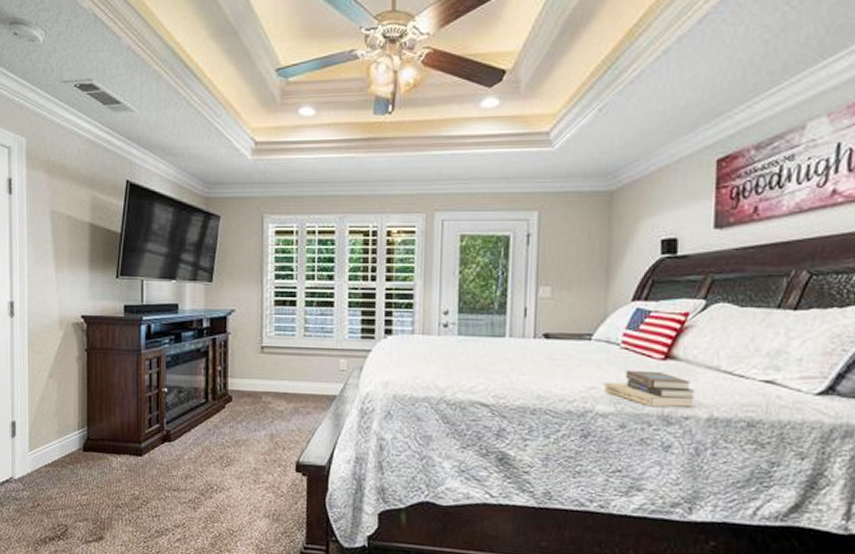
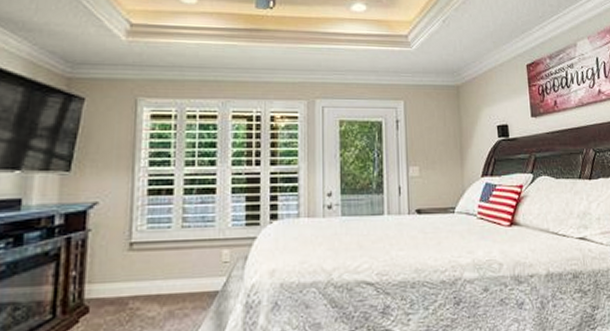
books: present [605,369,694,408] -> none [469,236,535,269]

